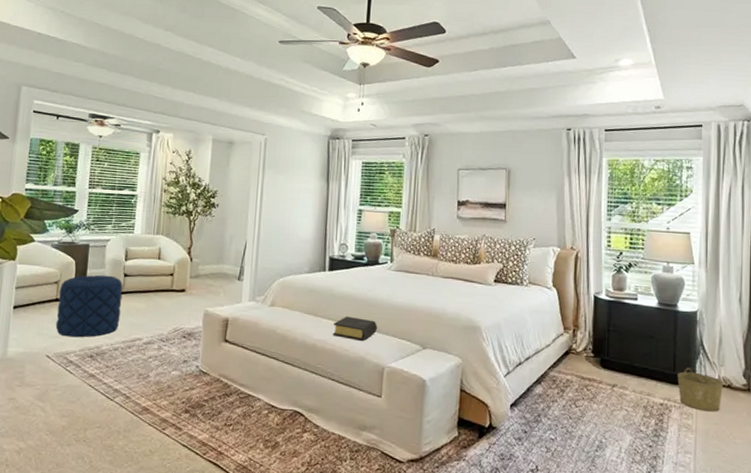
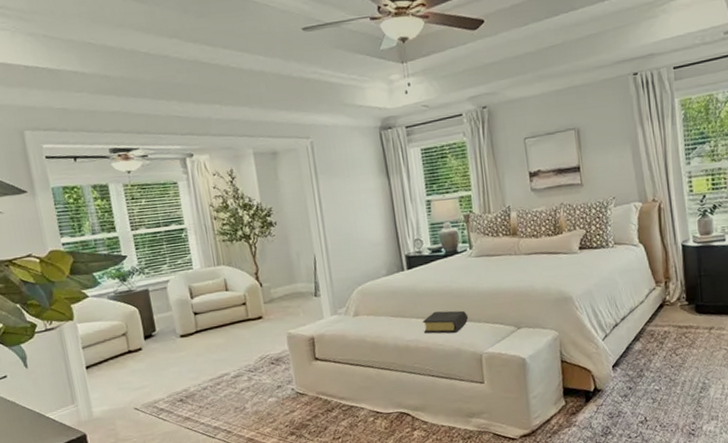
pouf: present [55,274,123,338] -> none [129,316,202,386]

